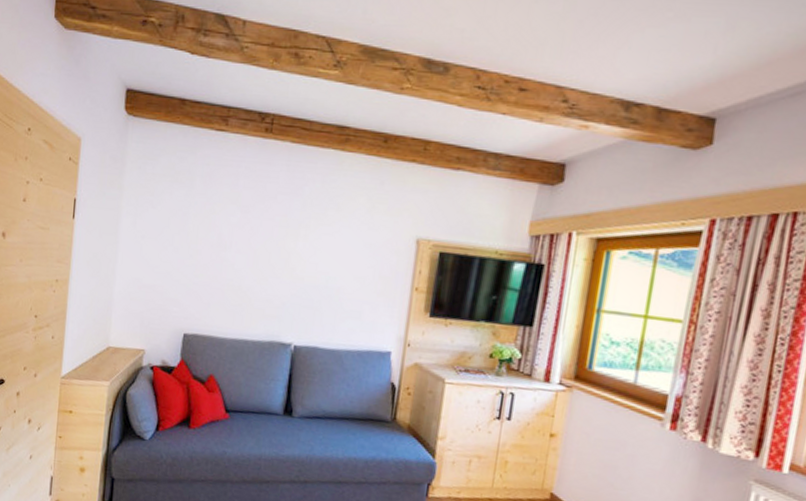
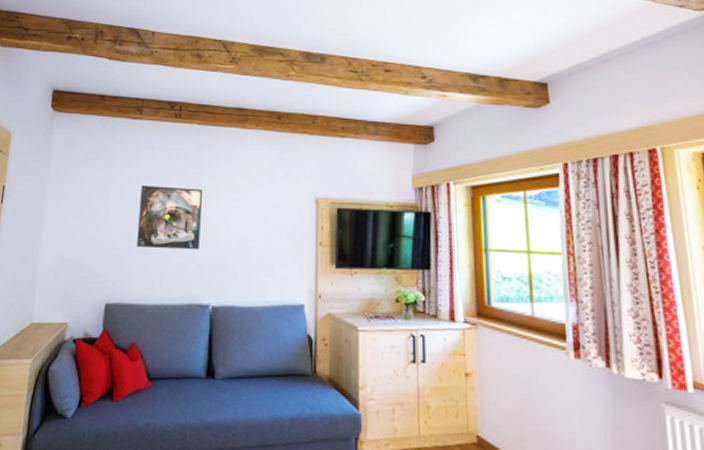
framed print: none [218,210,292,286] -> present [137,185,202,250]

